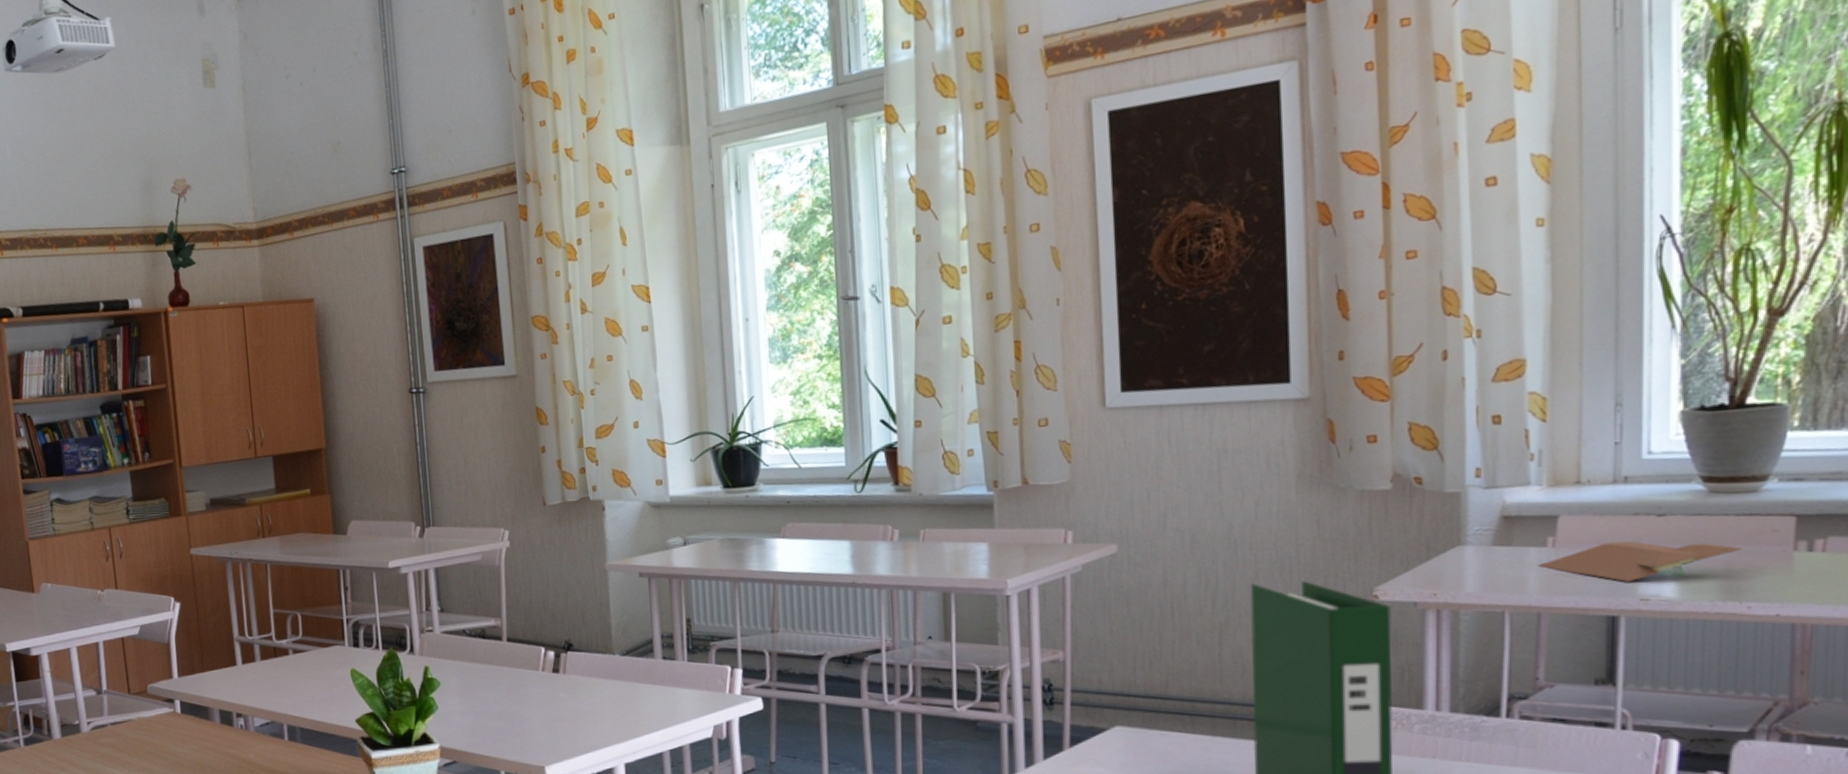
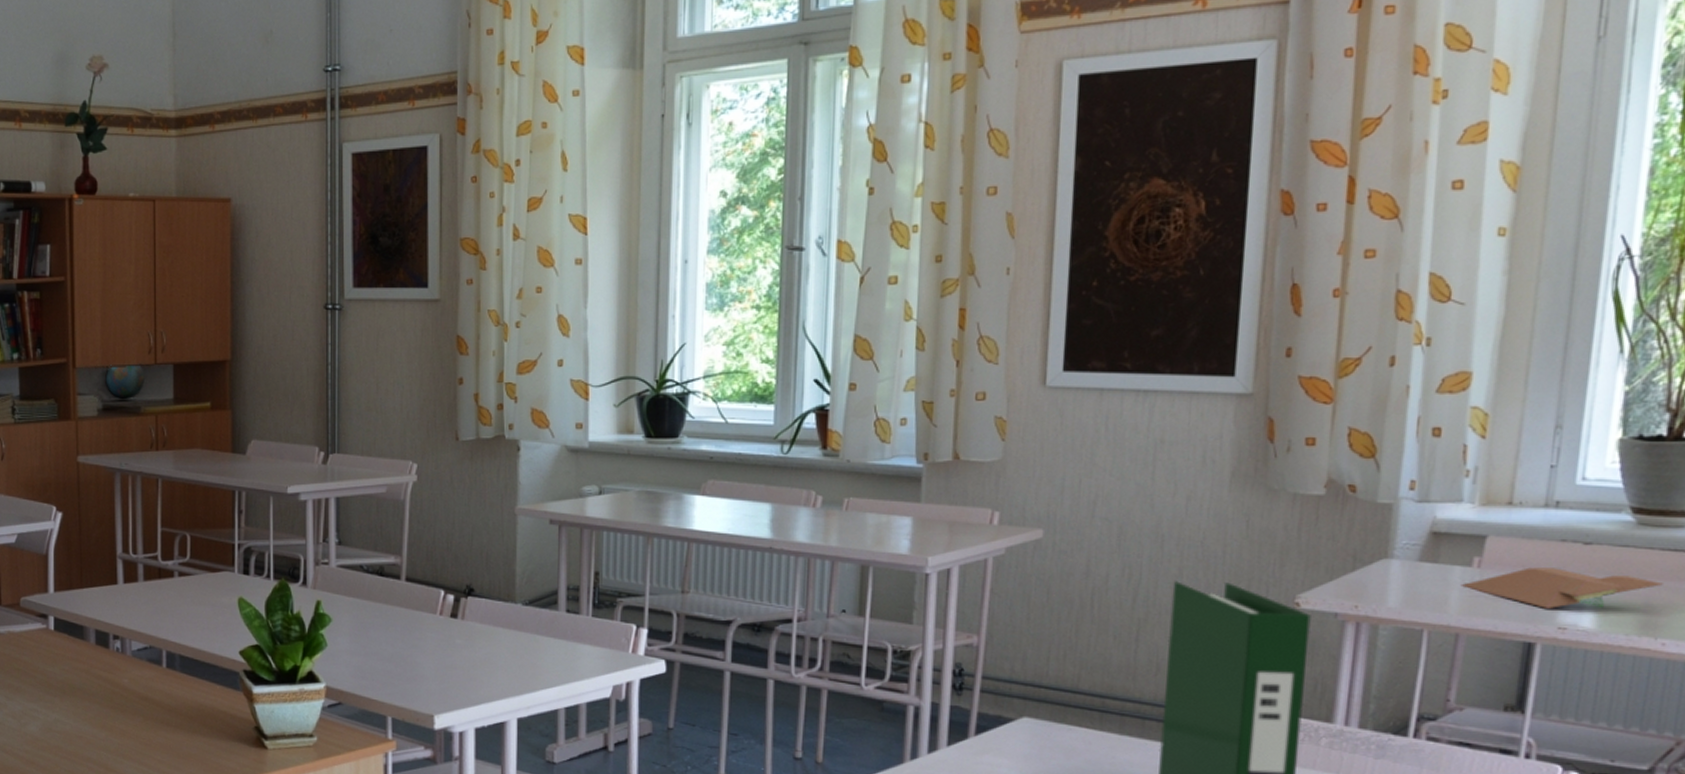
globe: none [210,458,247,492] -> present [105,363,145,399]

